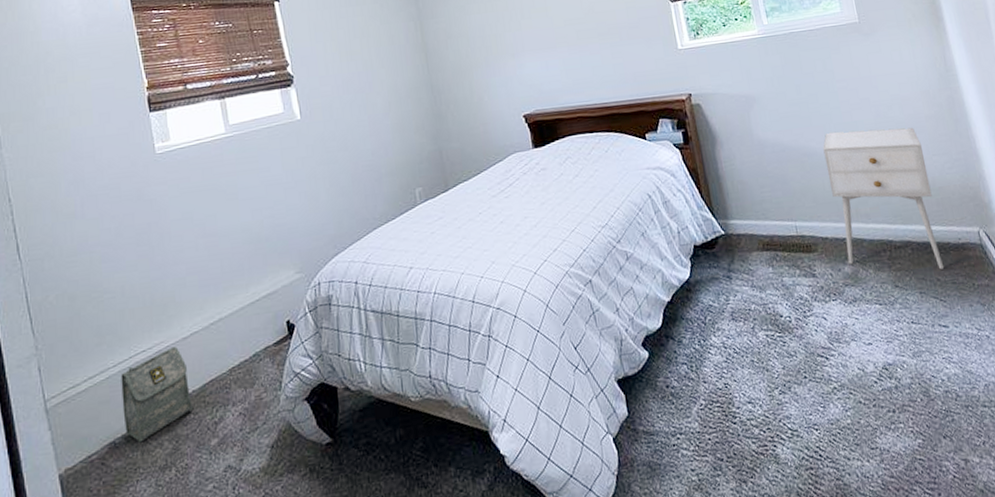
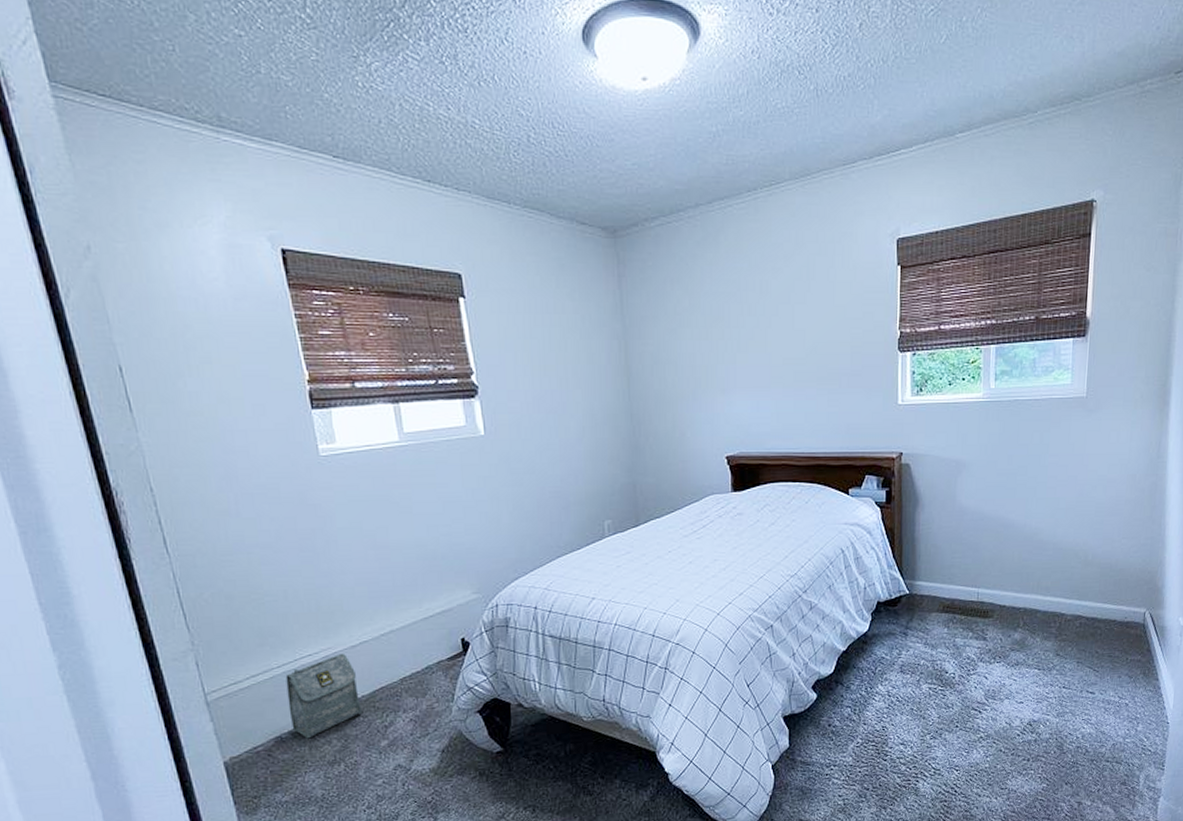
nightstand: present [823,127,944,270] -> none [1019,506,1115,643]

